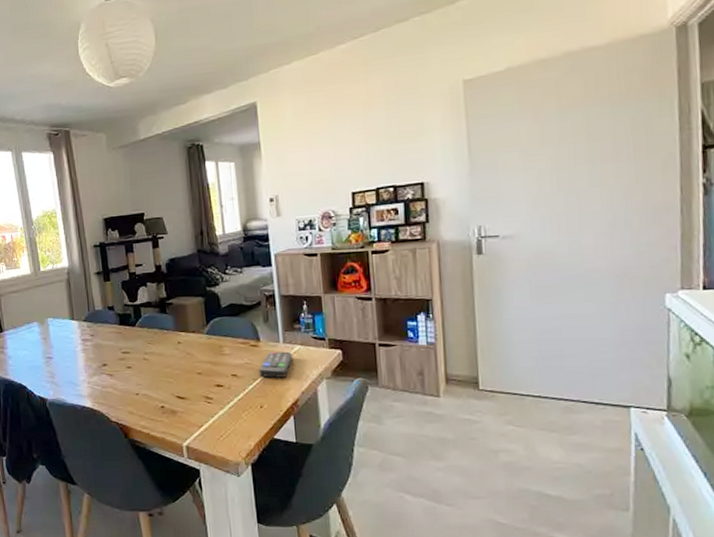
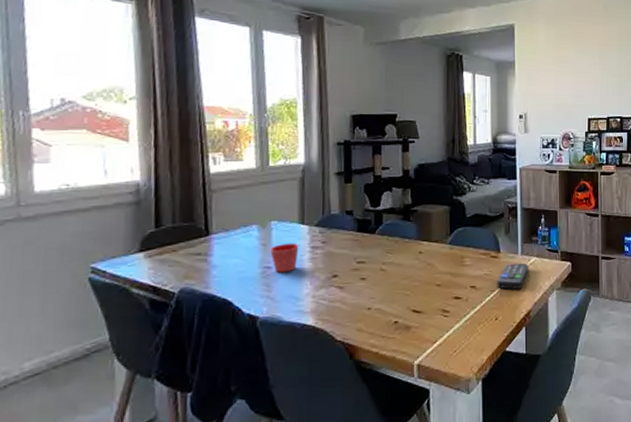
flower pot: none [50,336,73,362] -> present [270,242,299,273]

